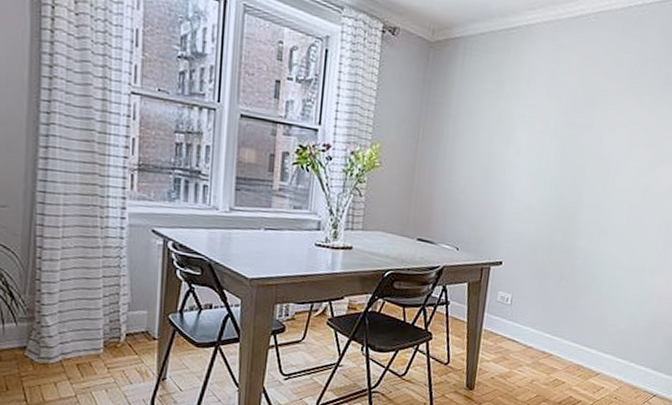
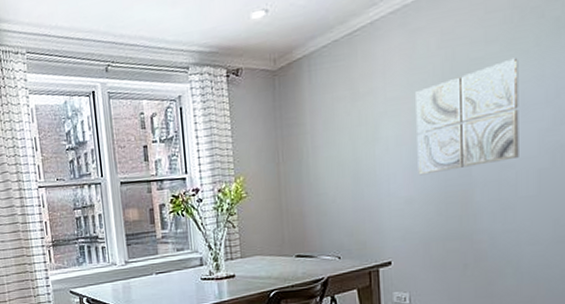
wall art: none [540,99,635,190] -> present [416,58,519,176]

